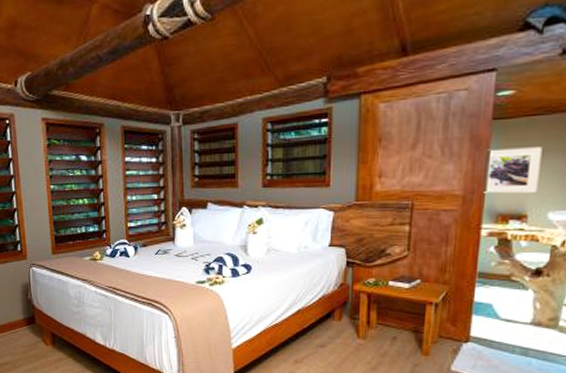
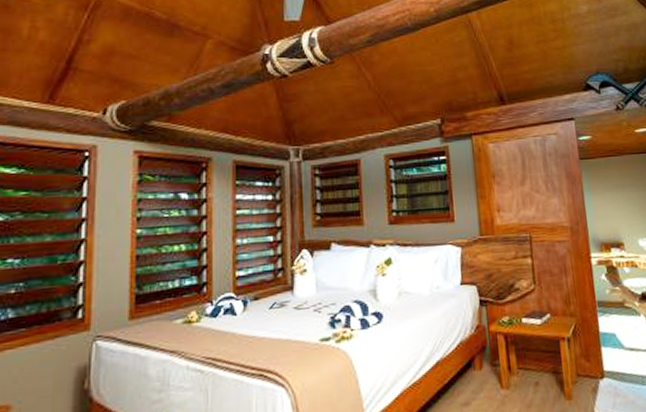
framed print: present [484,147,542,194] -> none [584,182,626,224]

